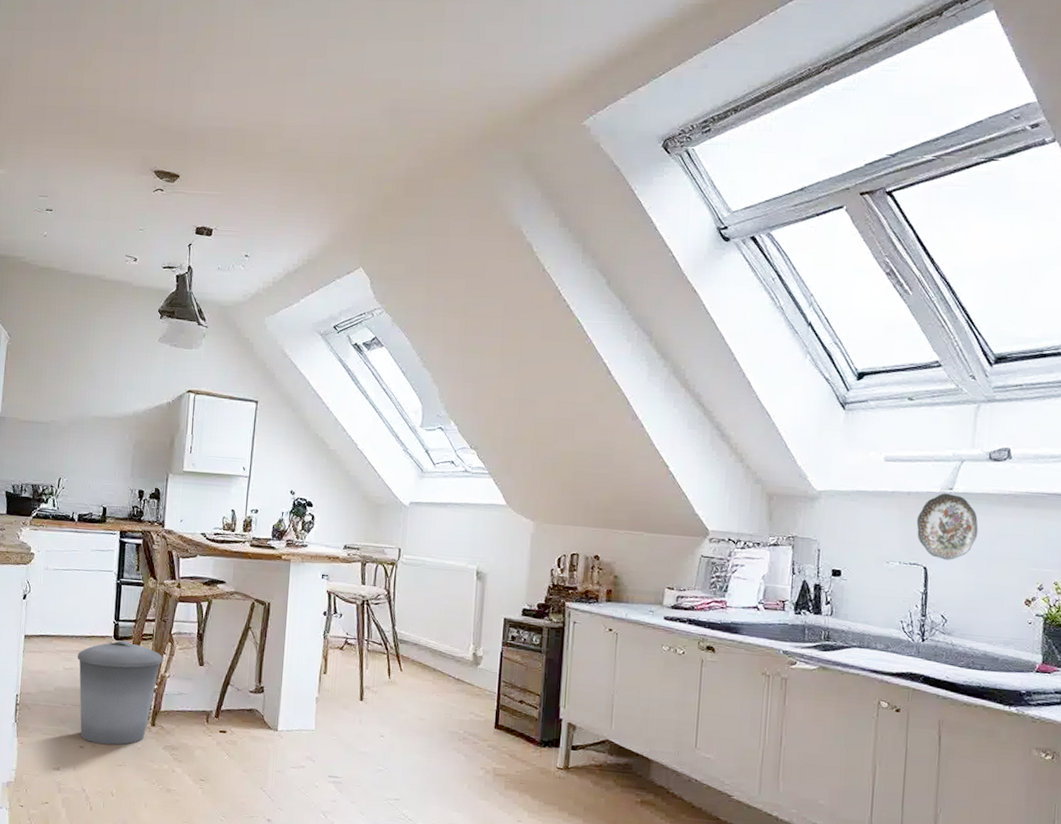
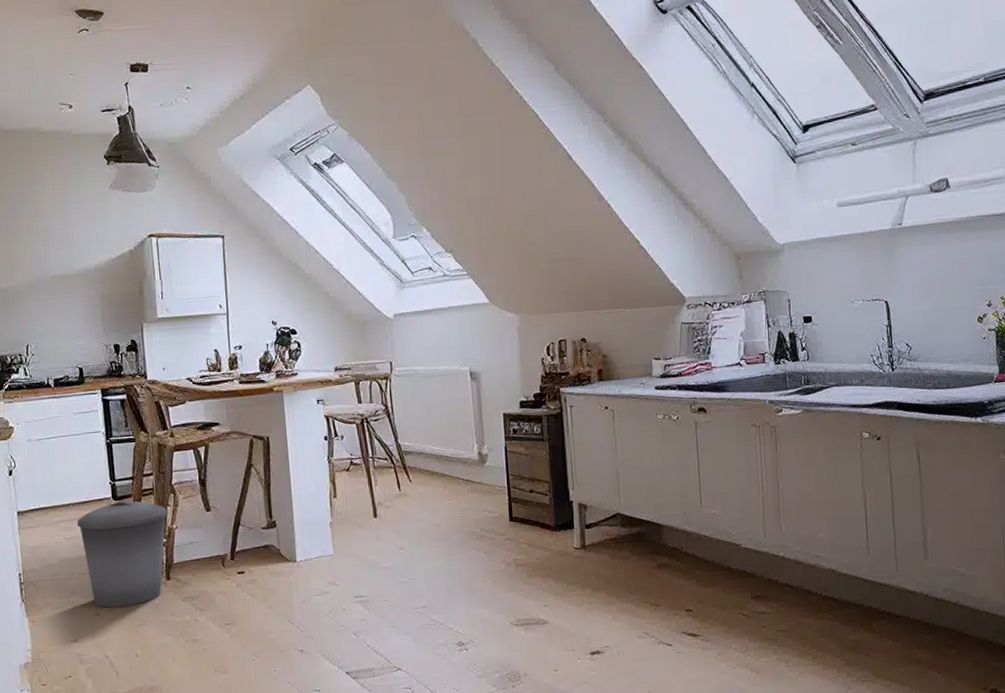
decorative plate: present [916,493,979,560] -> none [873,228,929,292]

